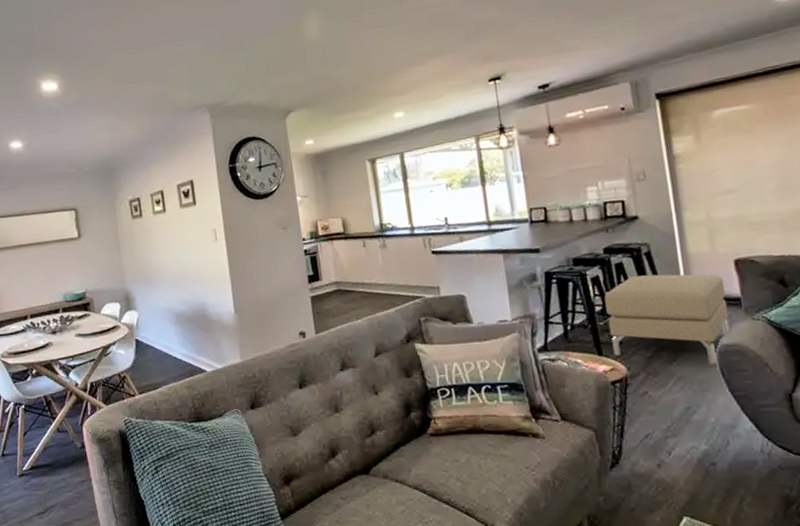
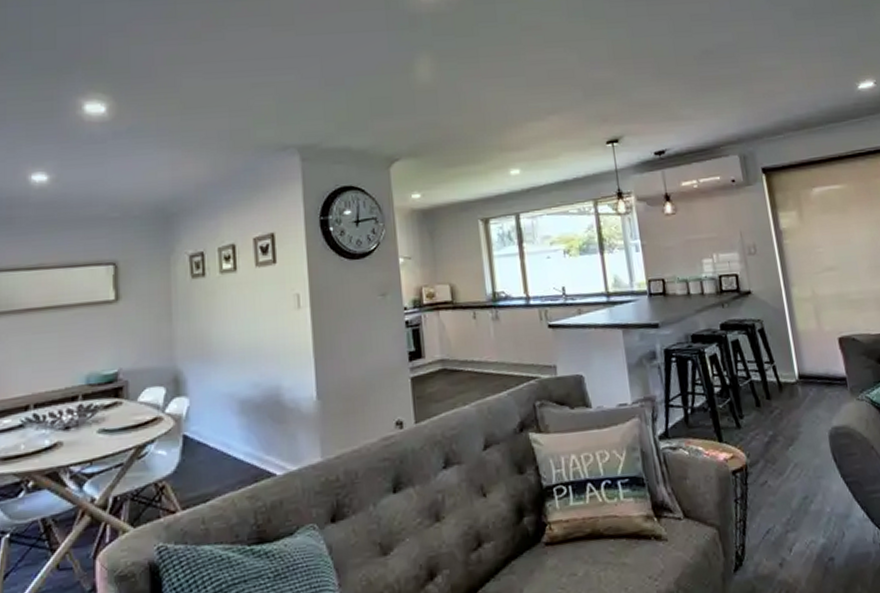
ottoman: present [604,274,729,366] -> none [722,352,838,450]

